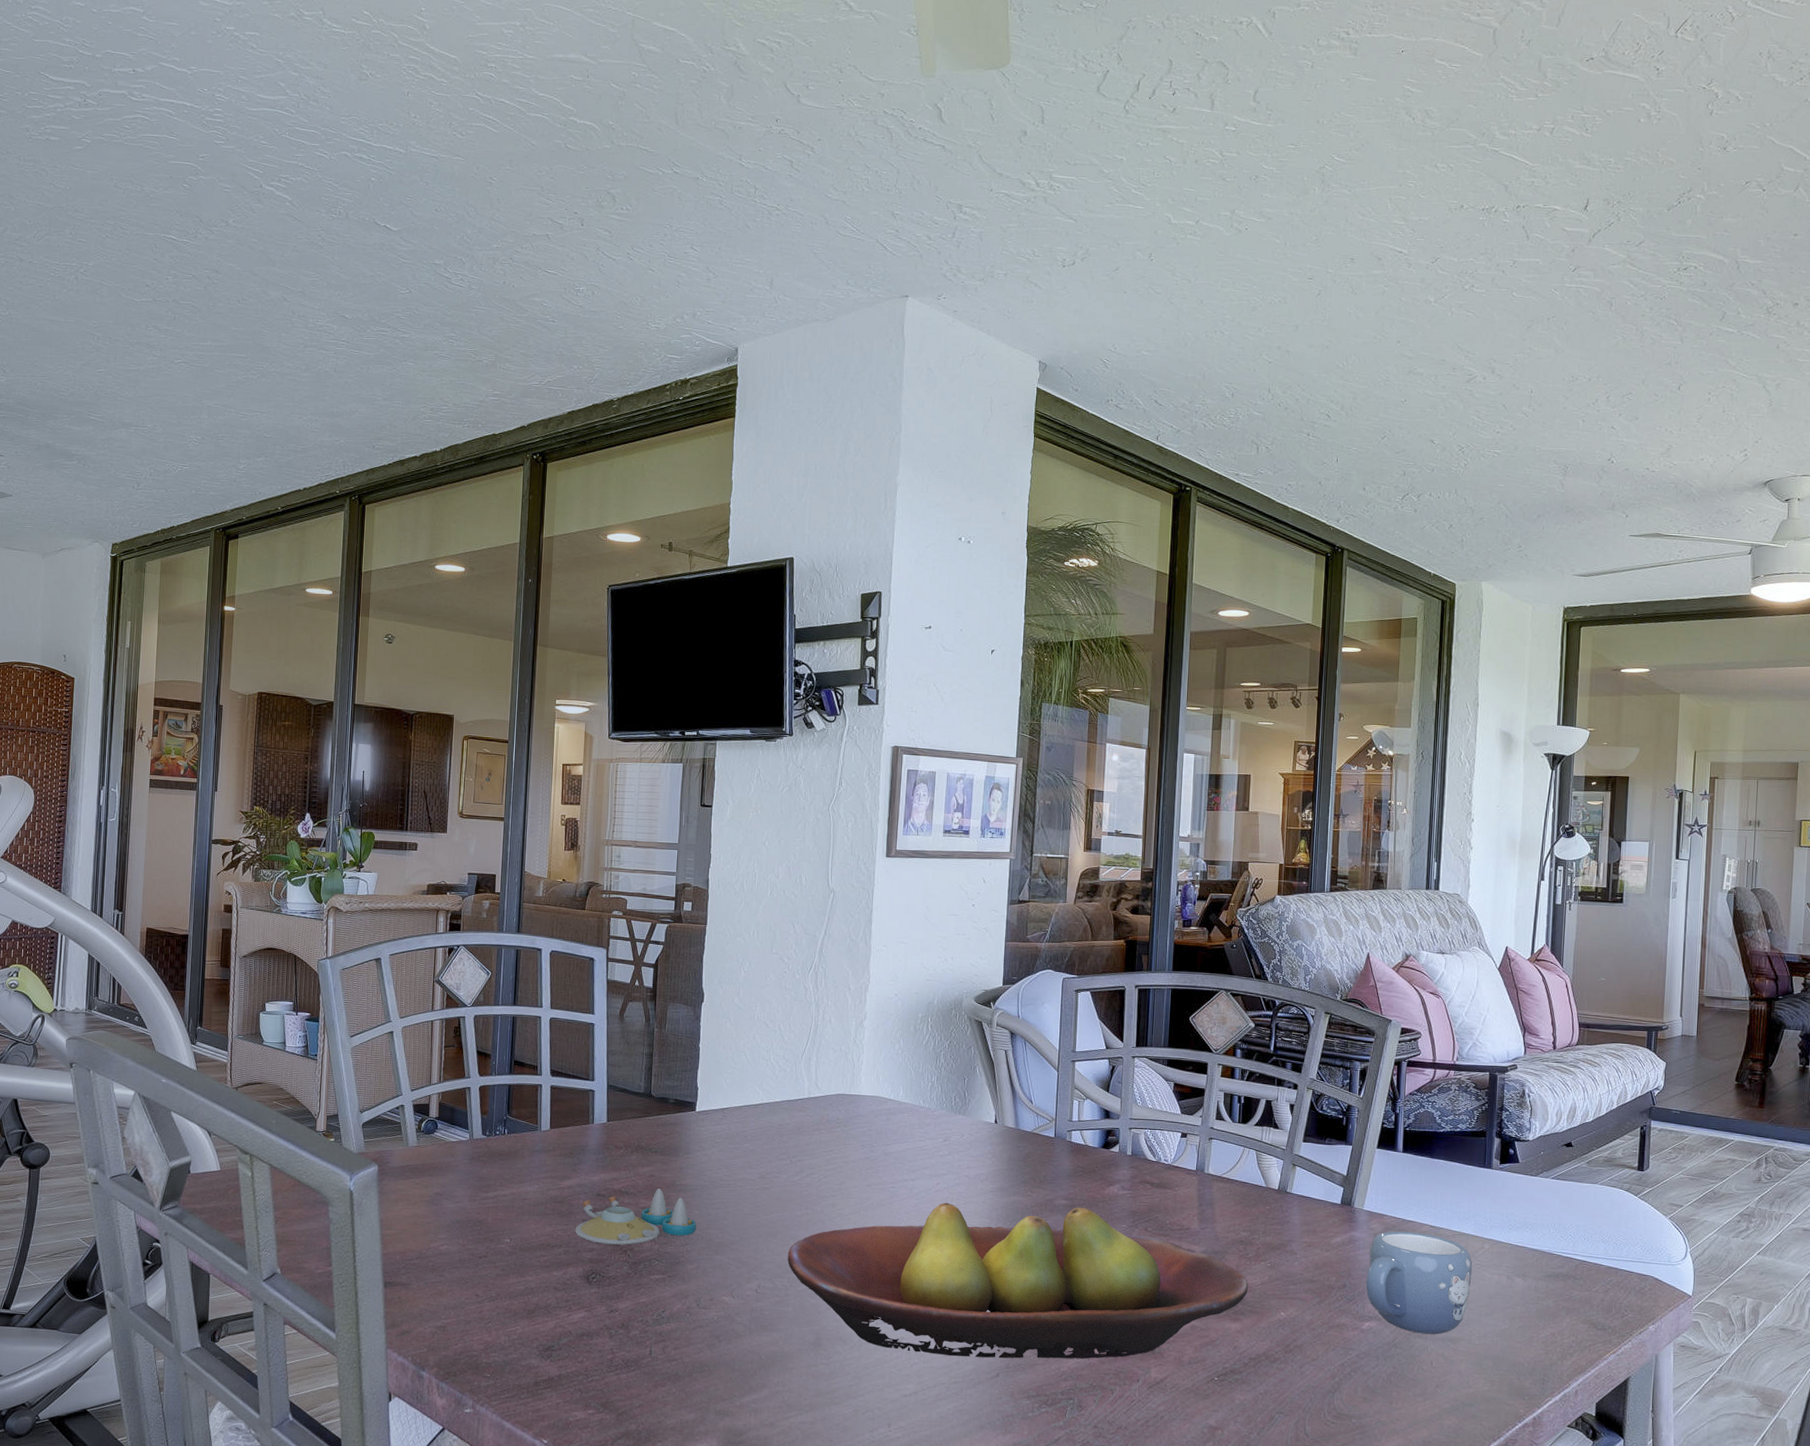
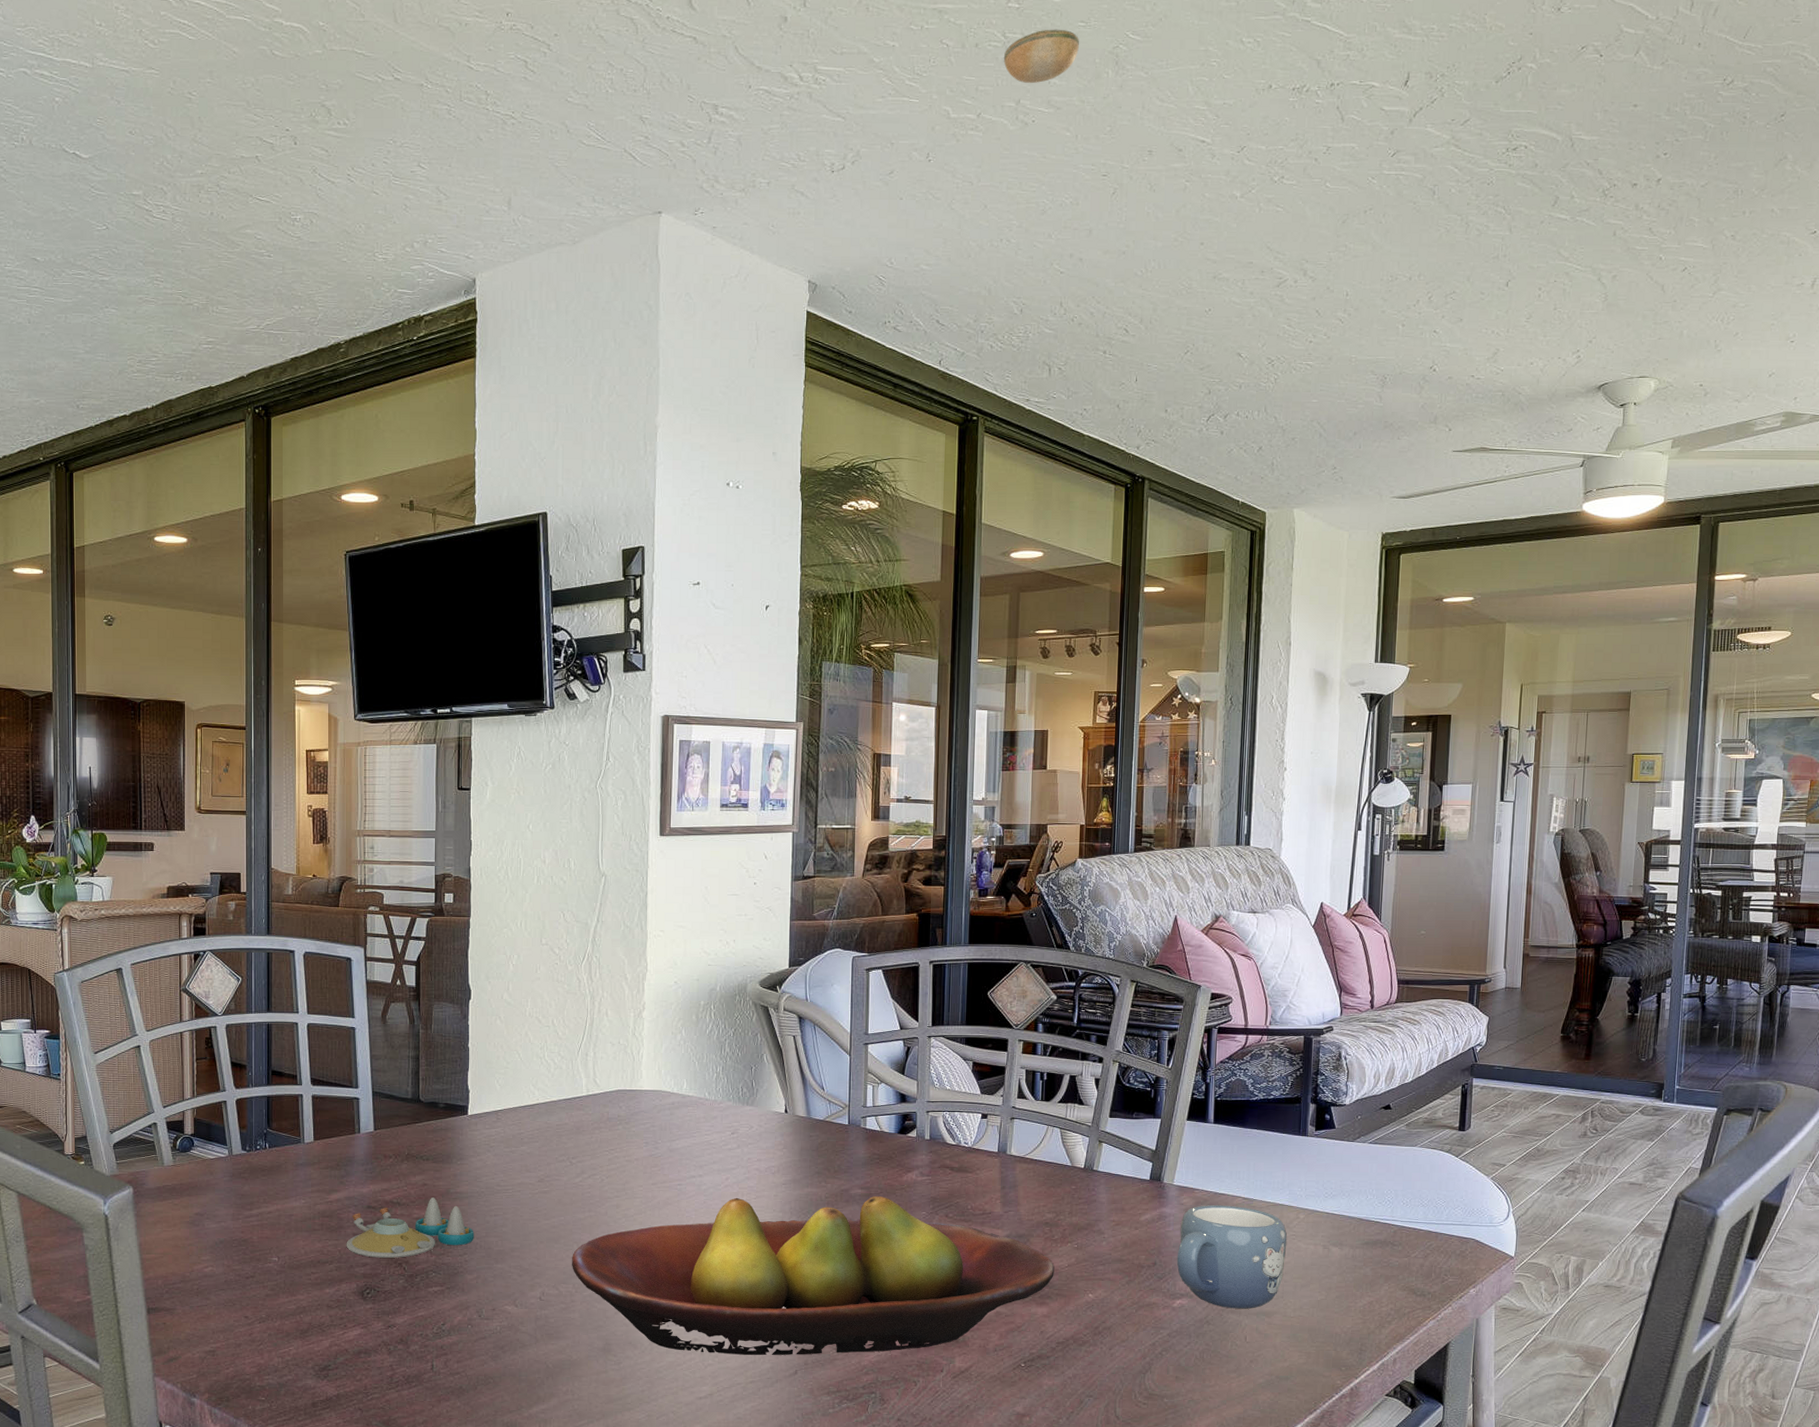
smoke detector: none [1220,150,1289,197] -> present [1003,29,1079,84]

